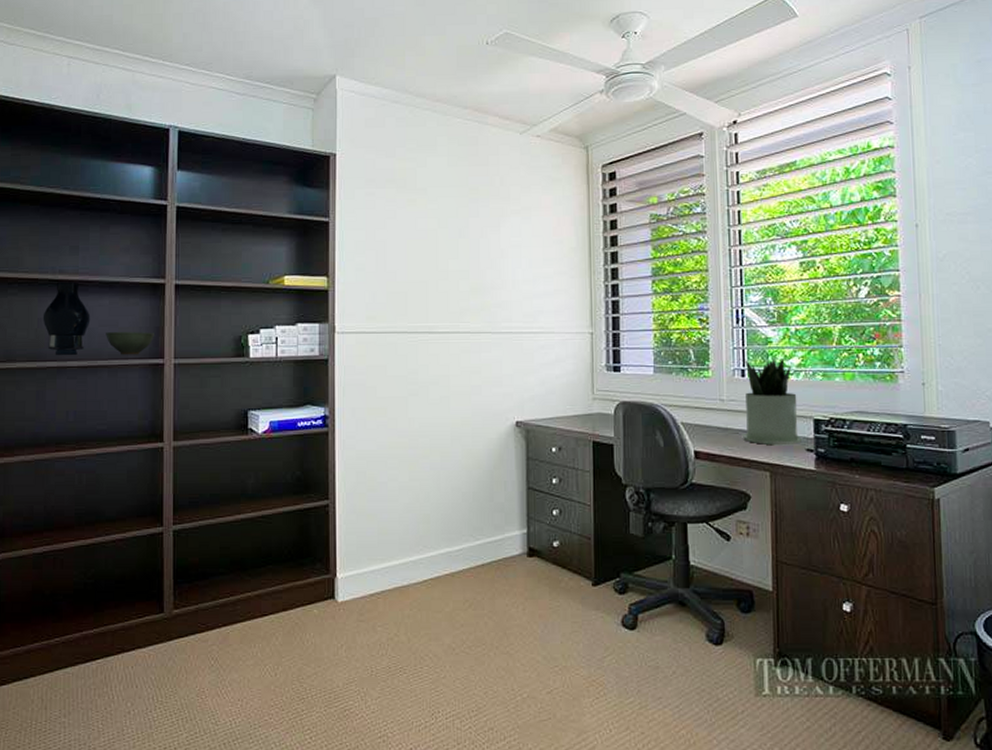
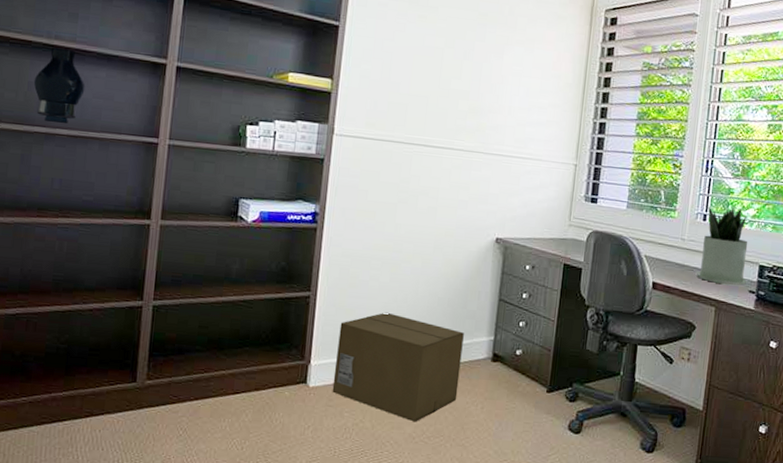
bowl: present [106,332,154,355] -> none [99,105,151,132]
box: none [362,514,495,631] -> present [332,312,464,422]

